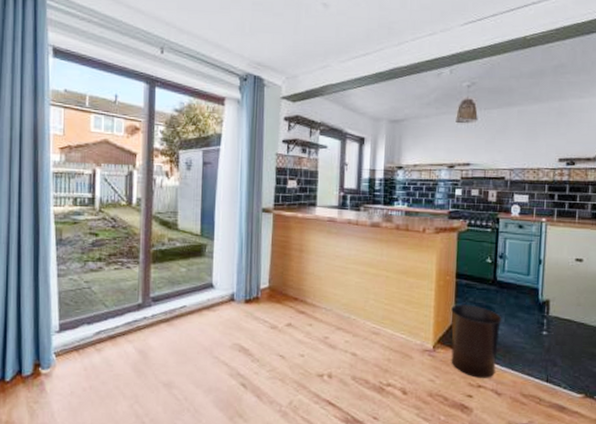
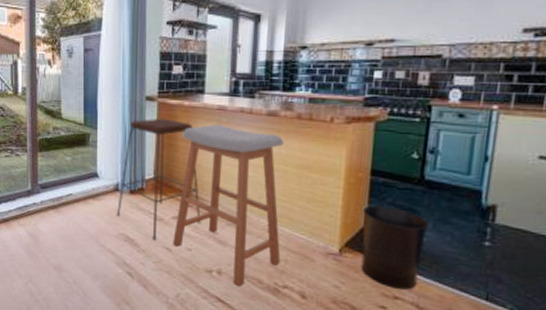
bar stool: none [231,229,313,349] -> present [116,118,201,241]
stool: none [286,234,386,388] -> present [173,124,285,286]

